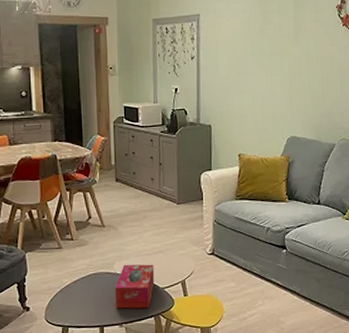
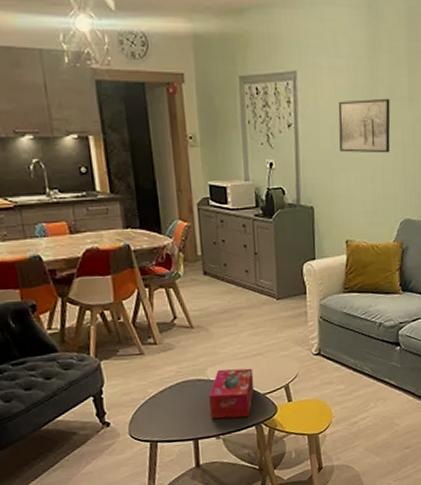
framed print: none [234,35,279,80] -> present [338,98,391,153]

